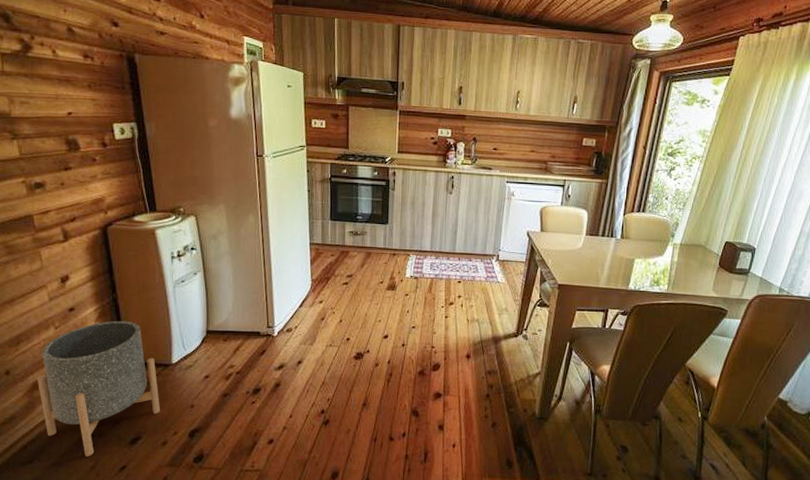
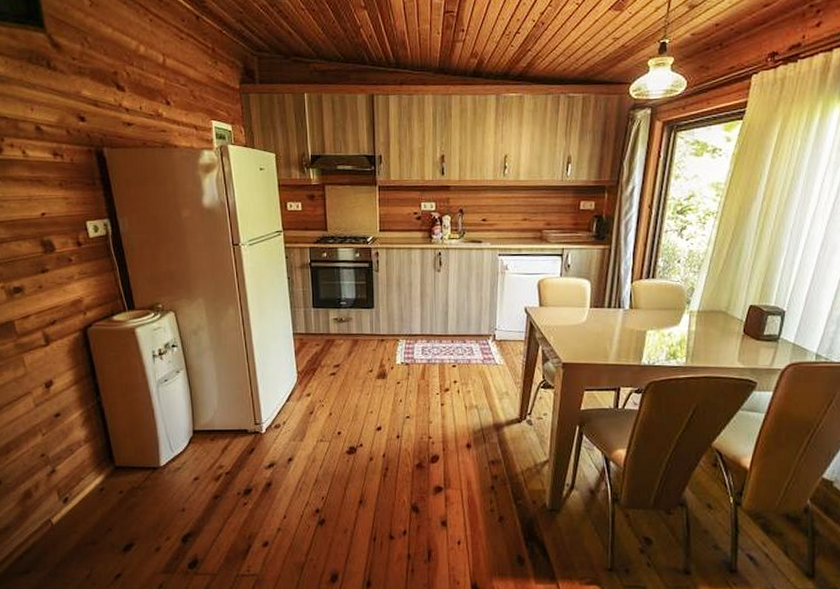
planter: present [36,320,160,457] -> none [28,424,151,566]

